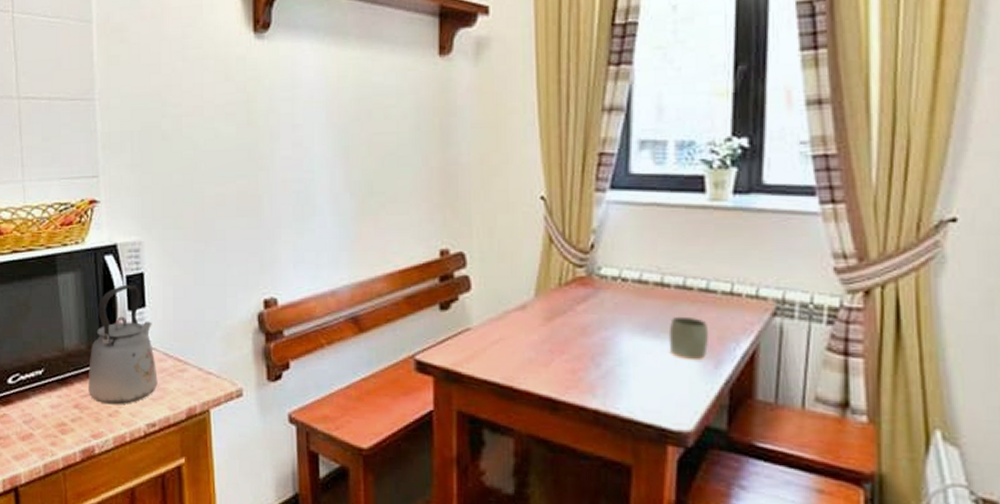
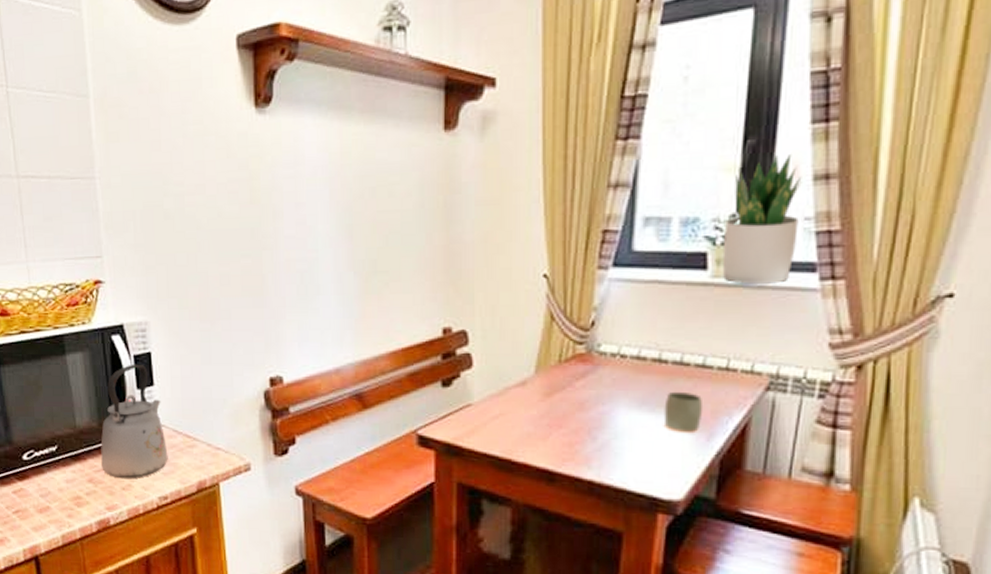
planter: none [719,80,795,209] -> present [722,155,802,286]

